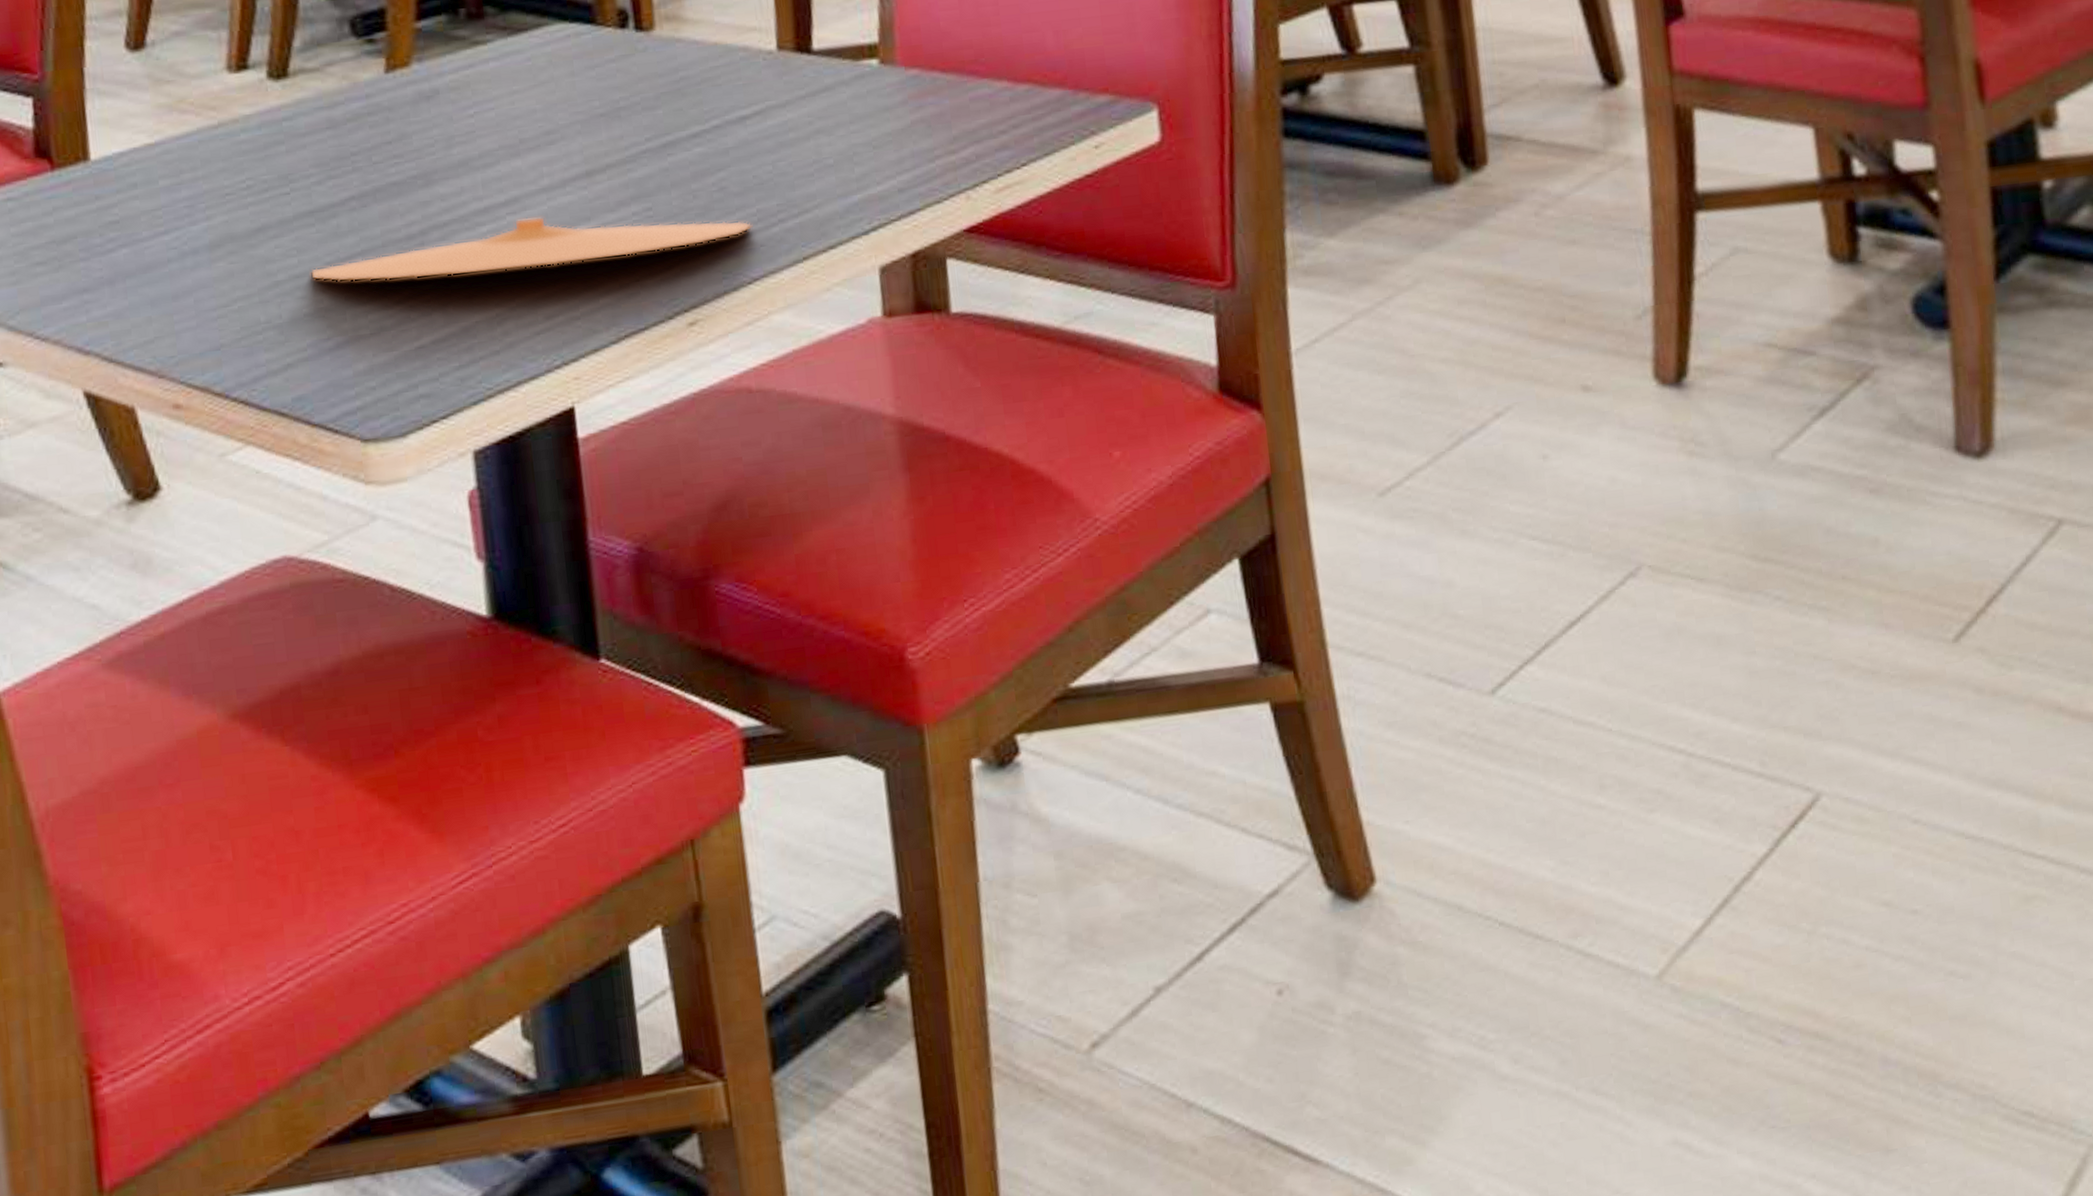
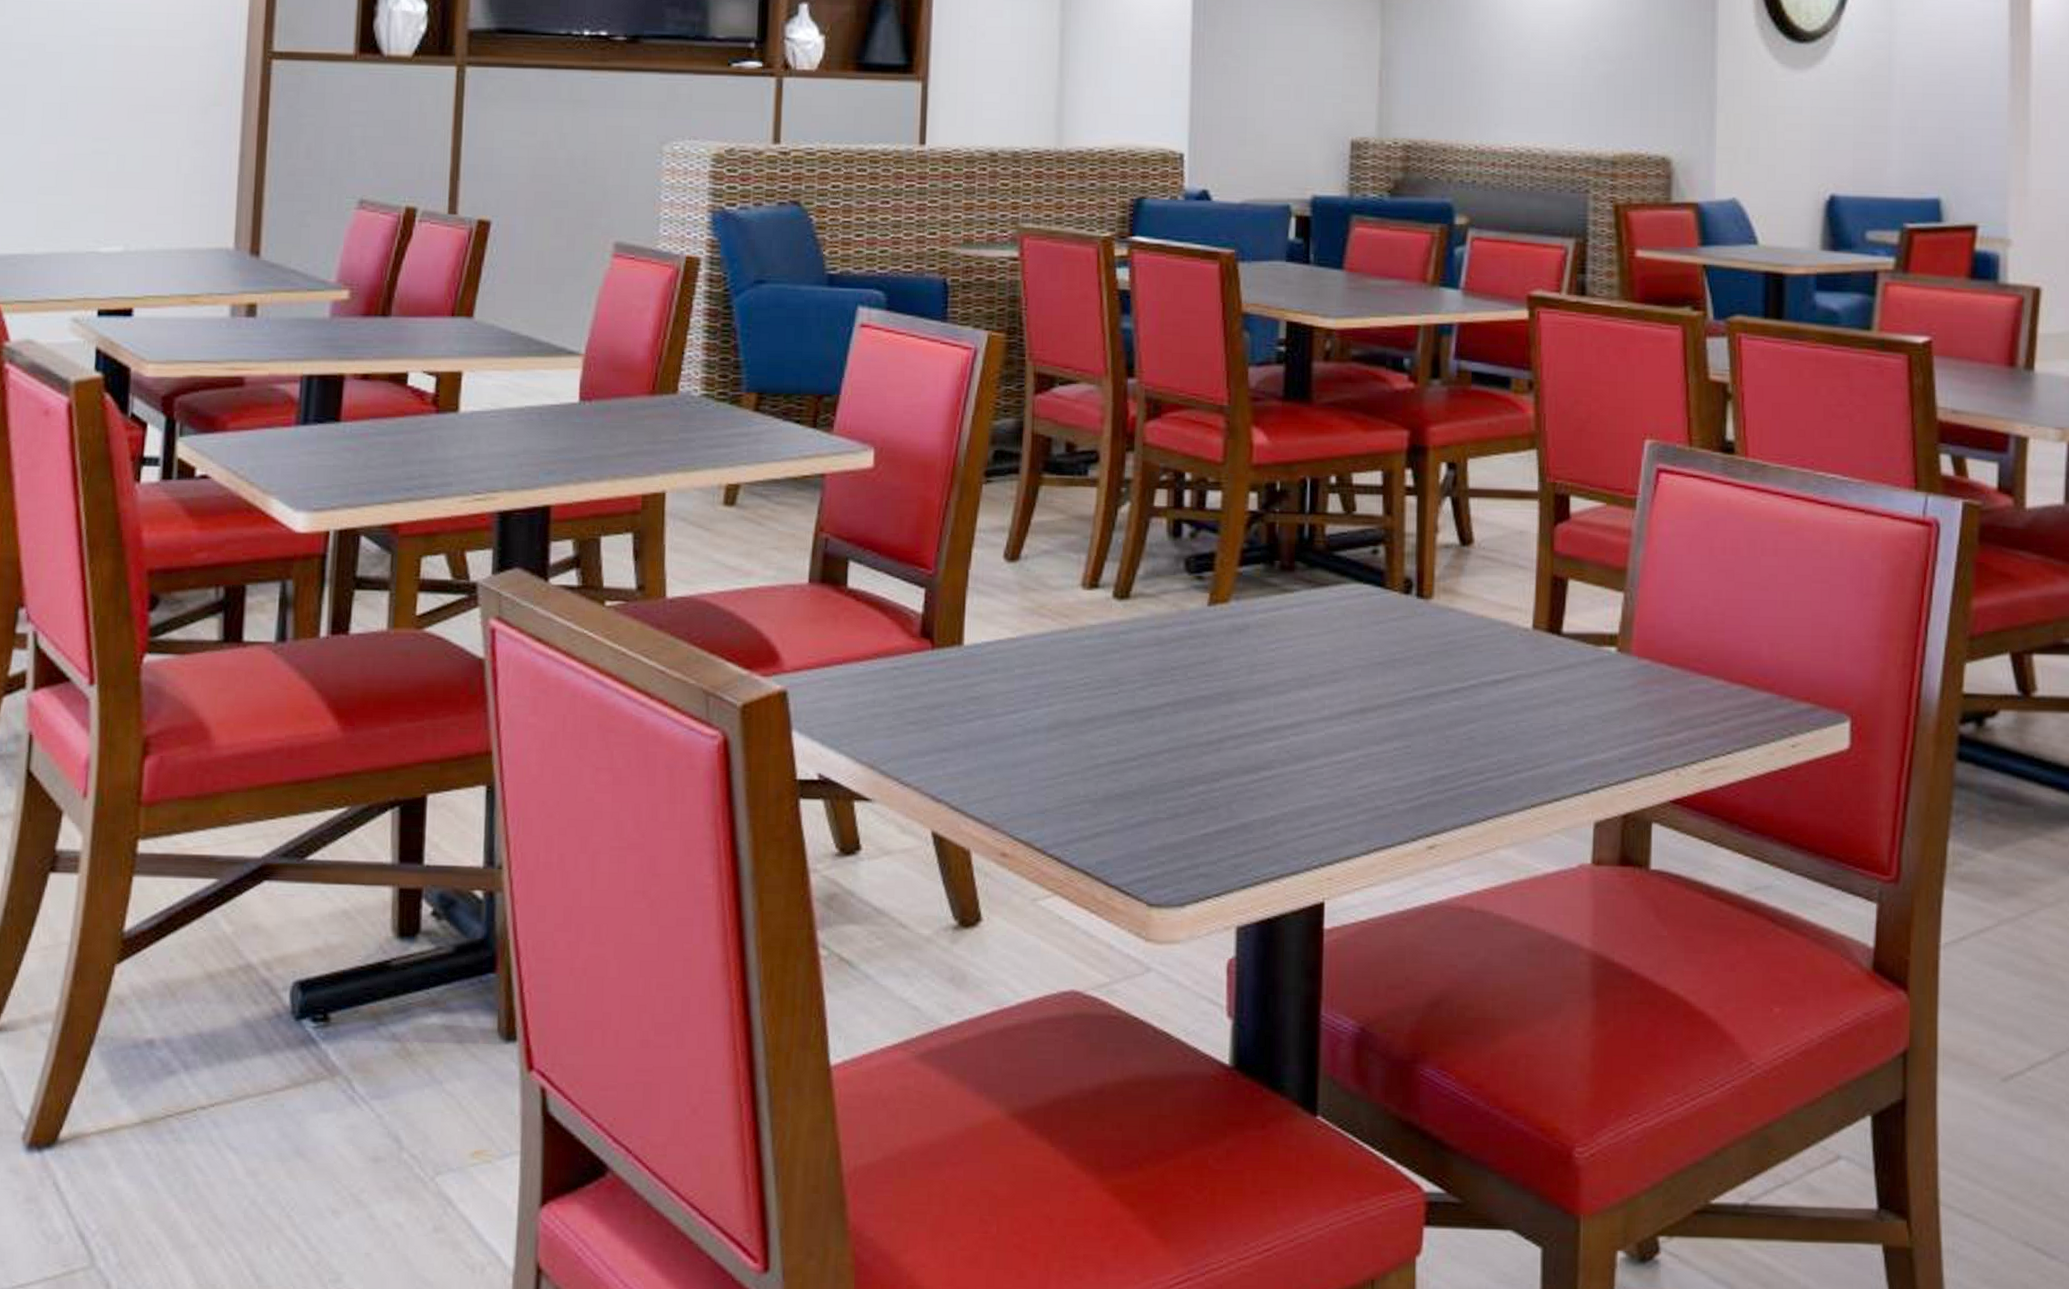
plate: present [312,216,753,282] -> none [1127,739,1493,784]

